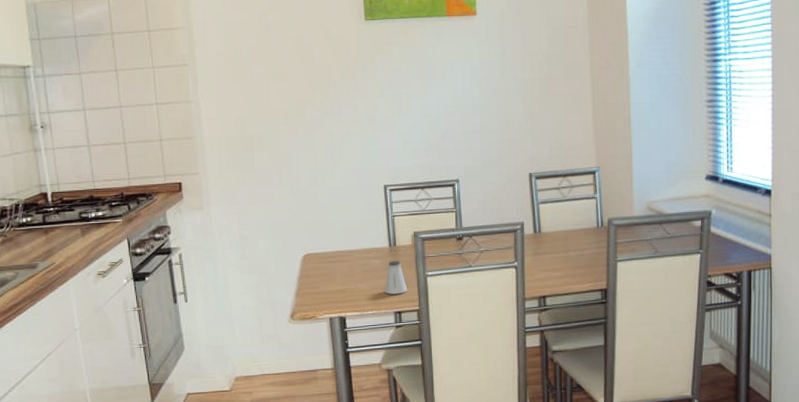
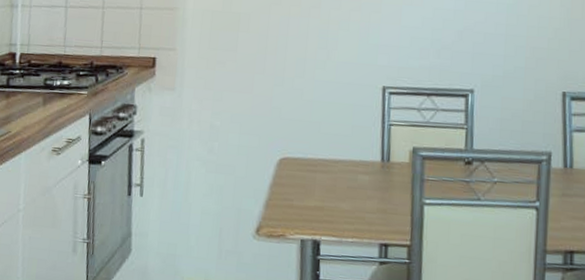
saltshaker: present [385,261,408,295] -> none [371,179,399,223]

